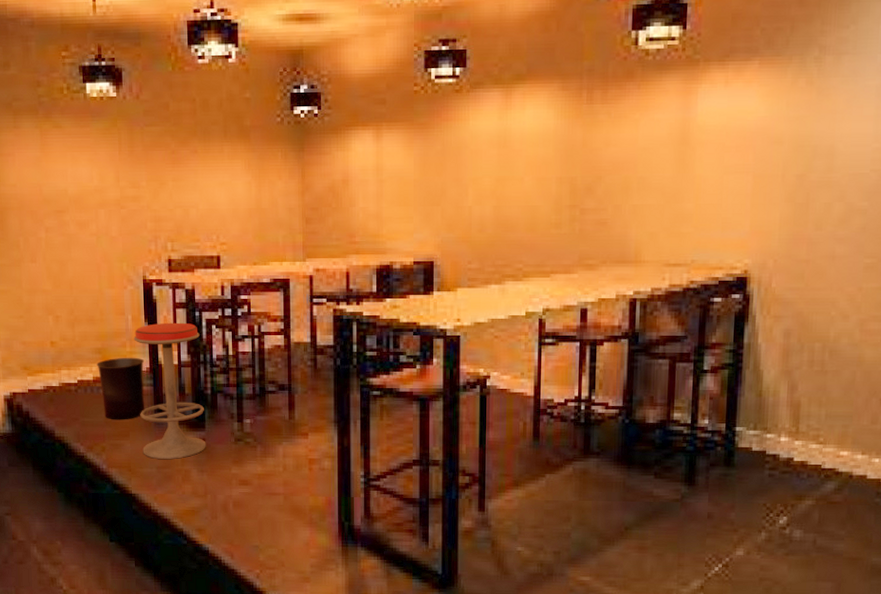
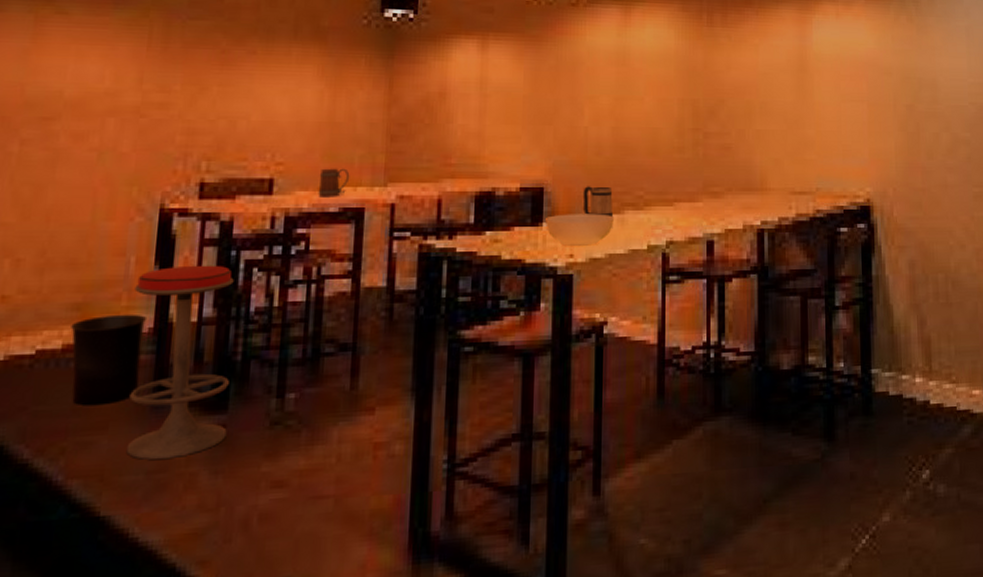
beer mug: none [253,246,277,270] -> present [318,168,350,197]
bowl: none [435,284,497,313] -> present [544,214,615,247]
beer mug: none [468,260,495,288] -> present [583,186,614,218]

